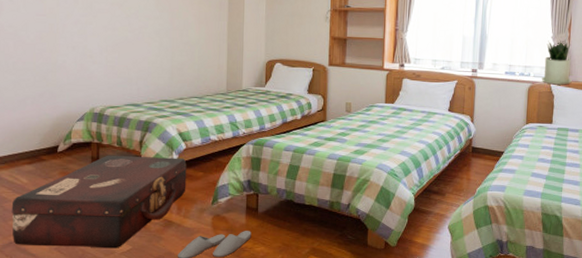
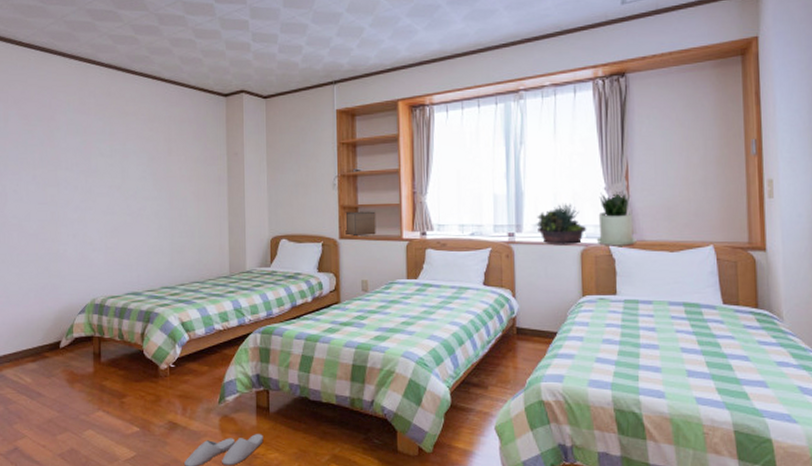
suitcase: present [11,155,187,249] -> none [16,349,191,455]
decorative box: none [334,42,361,64] -> present [345,211,375,236]
succulent planter: none [495,47,535,82] -> present [536,203,587,246]

